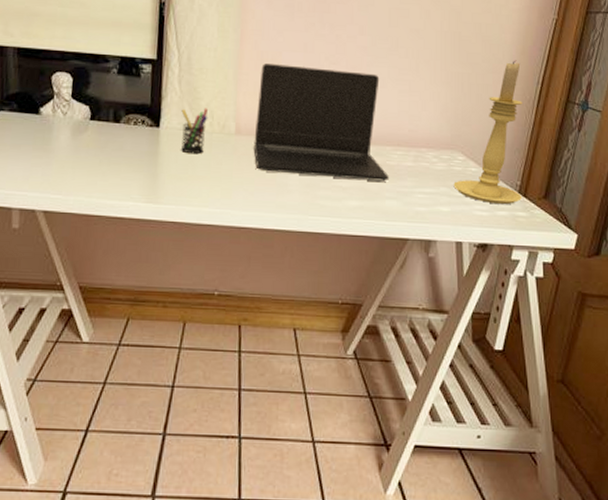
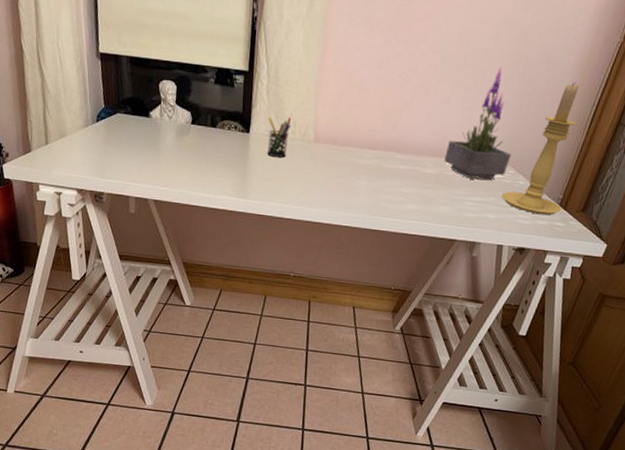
laptop: present [253,64,389,182] -> none [329,78,446,190]
potted plant: none [385,46,459,168] -> present [444,66,512,179]

